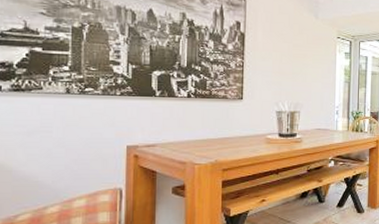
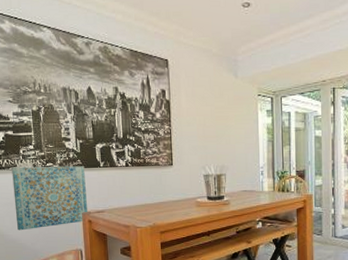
wall art: none [33,89,135,166] -> present [11,166,87,231]

